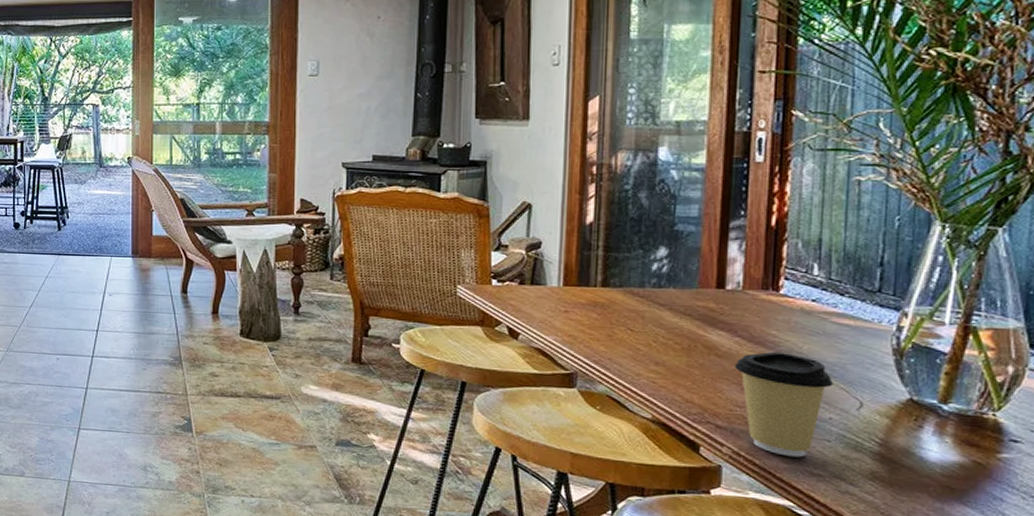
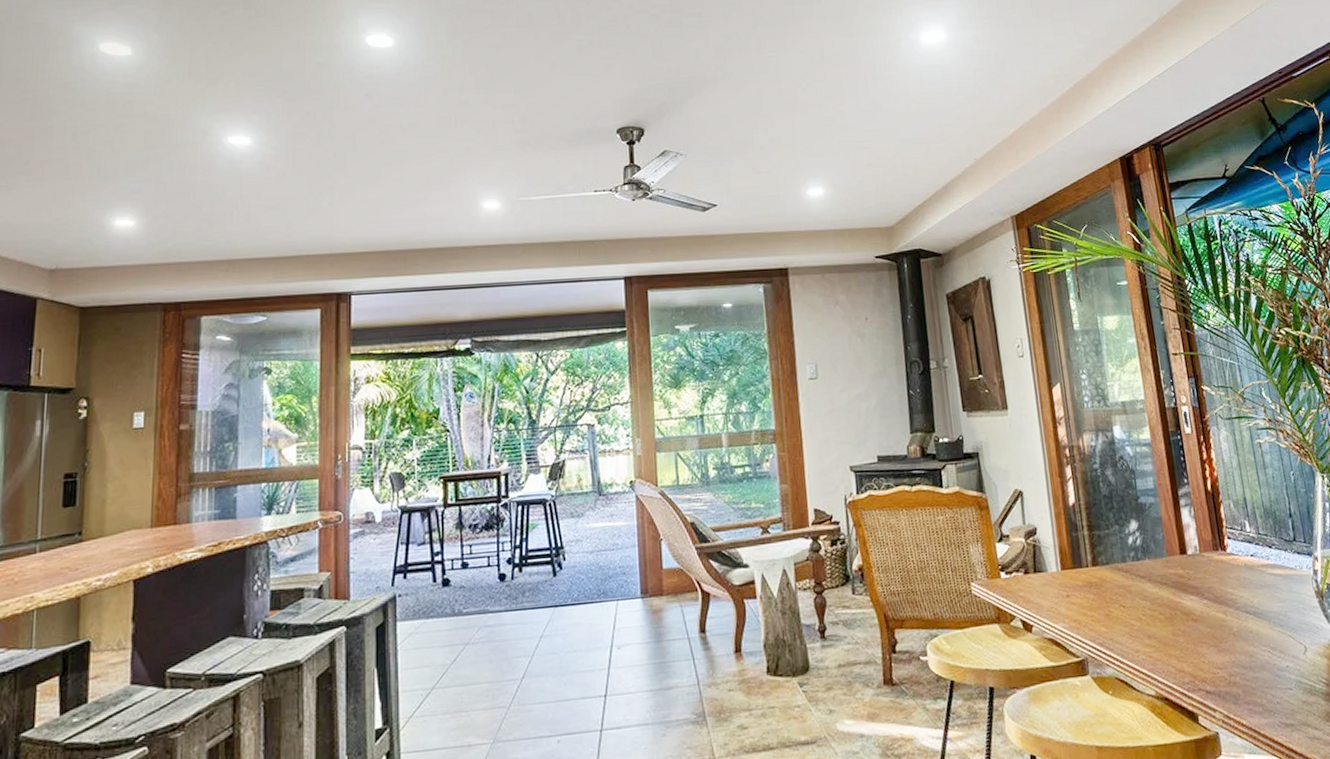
coffee cup: present [735,351,834,458] -> none [1208,608,1283,712]

